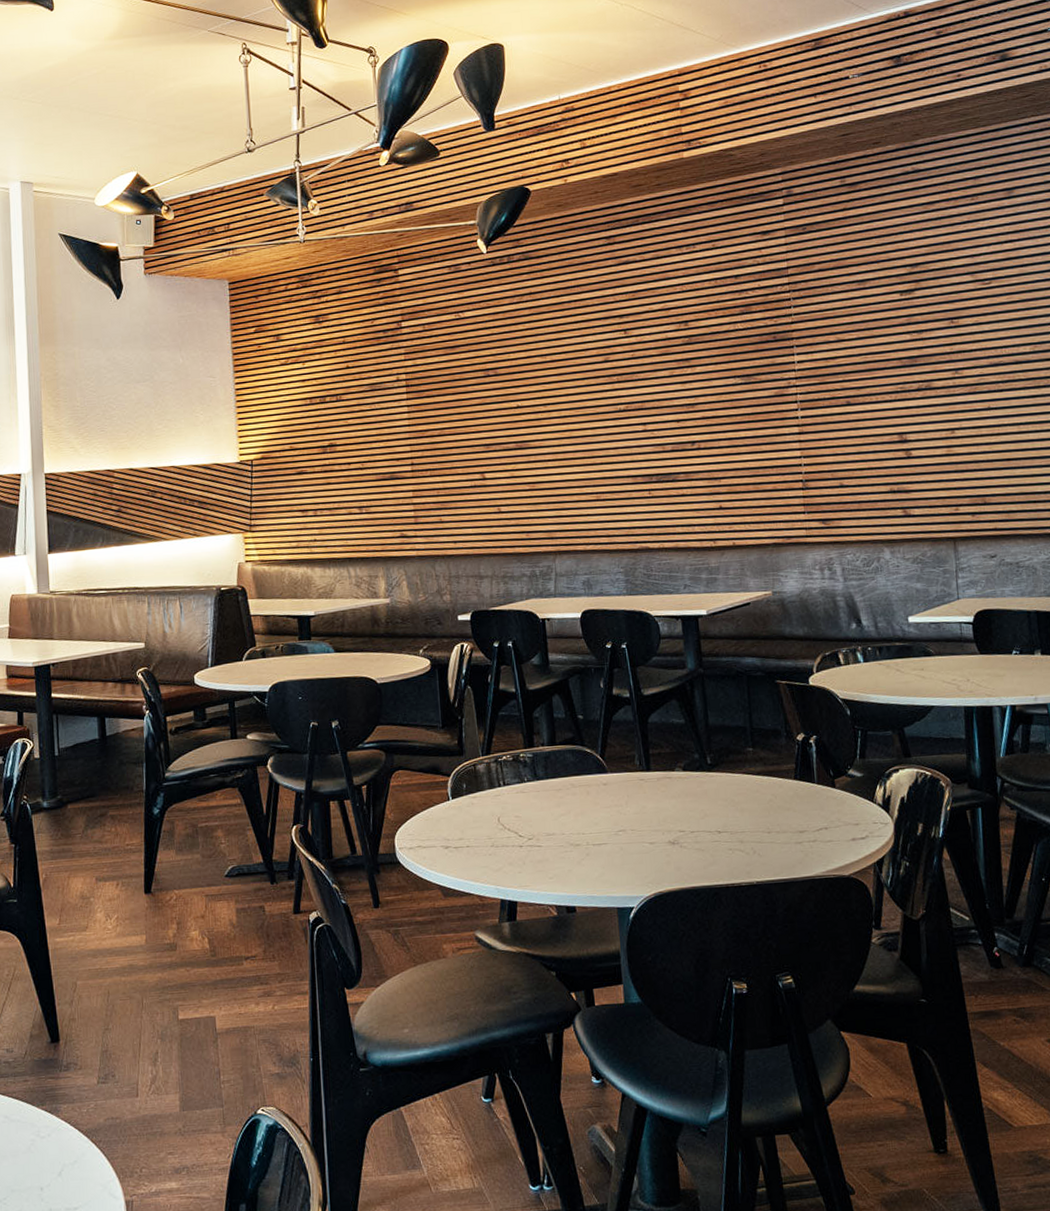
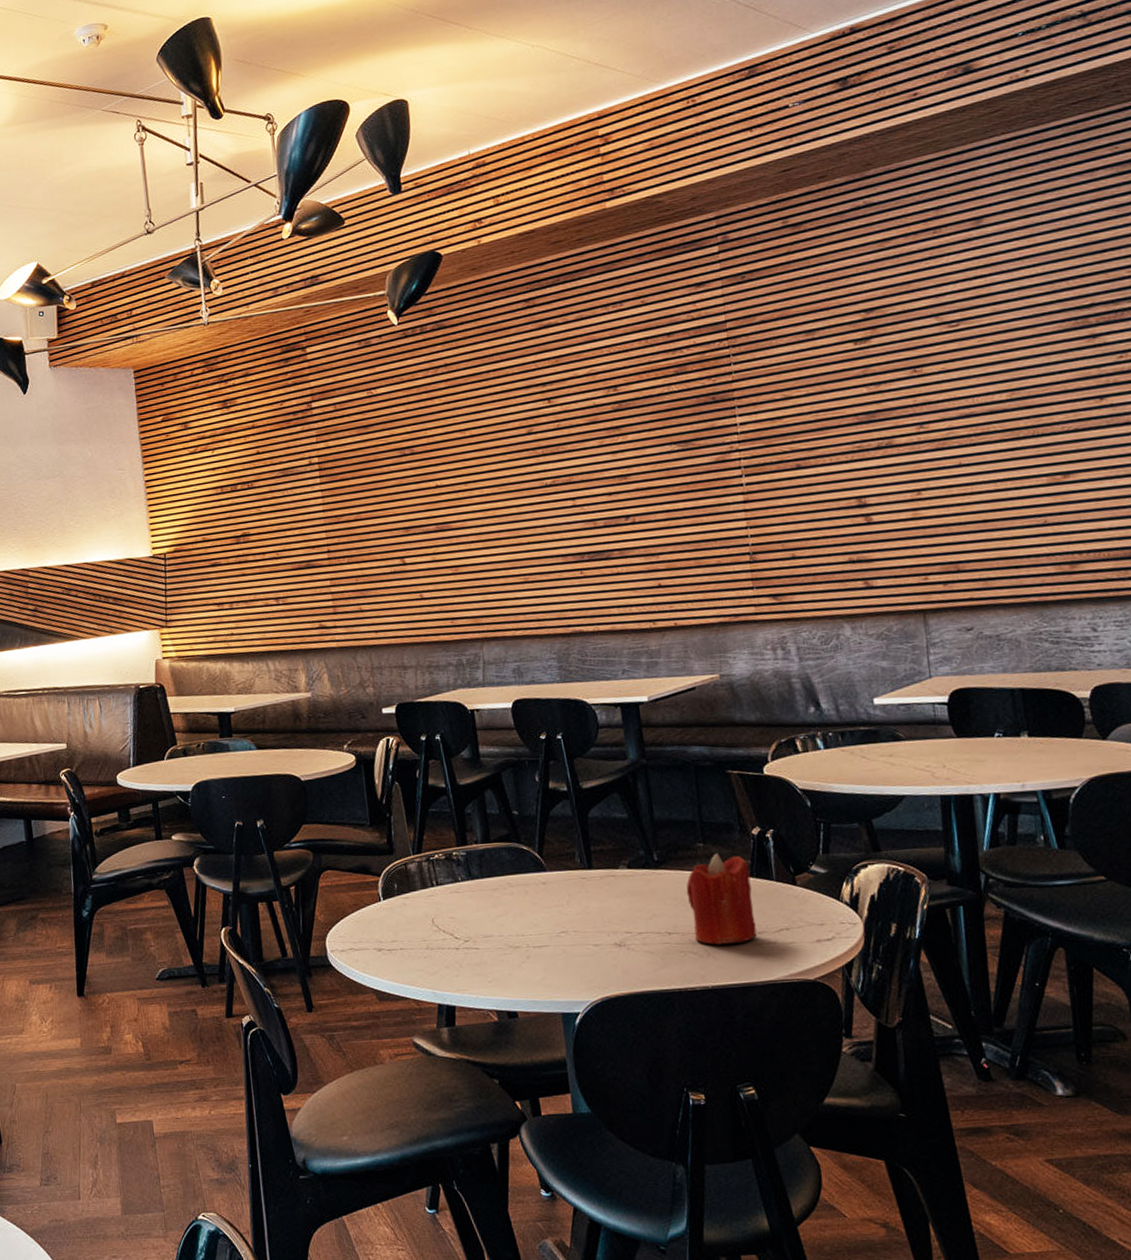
candle: none [736,757,799,844] -> present [686,853,757,946]

